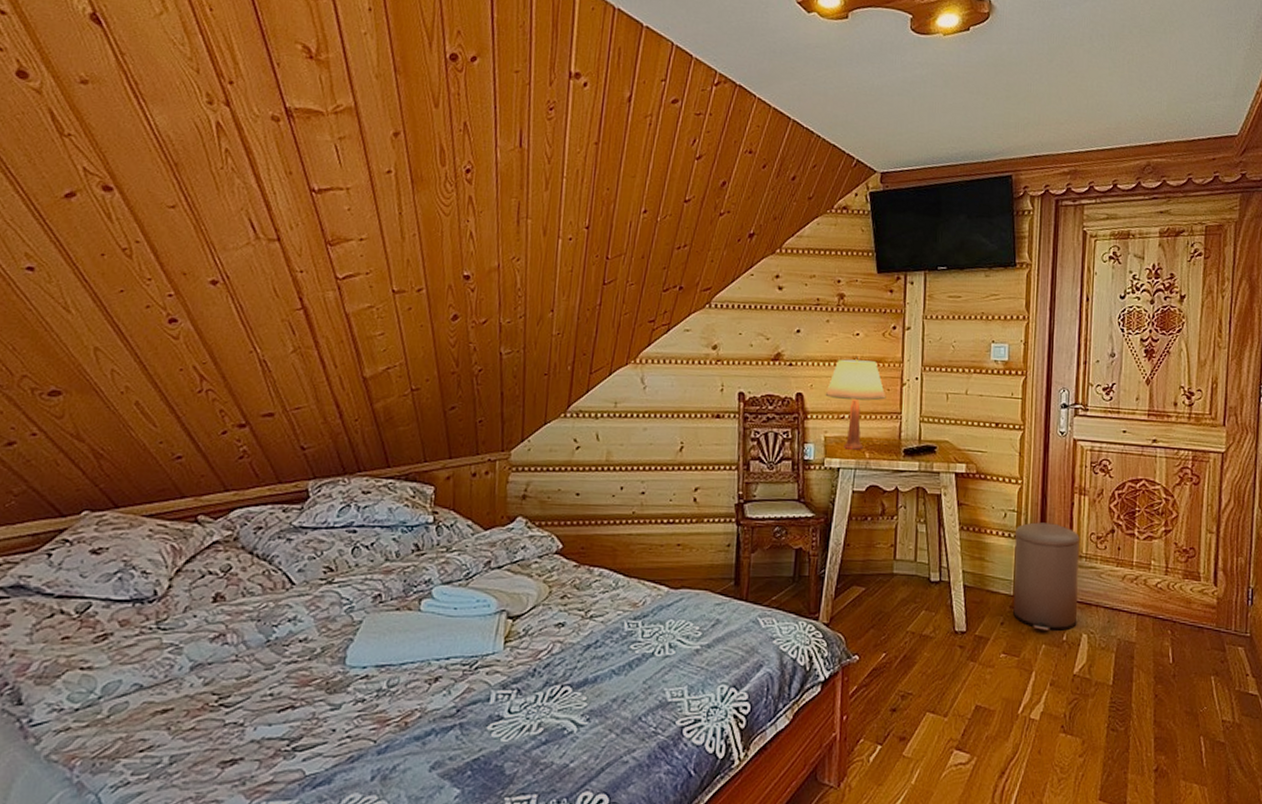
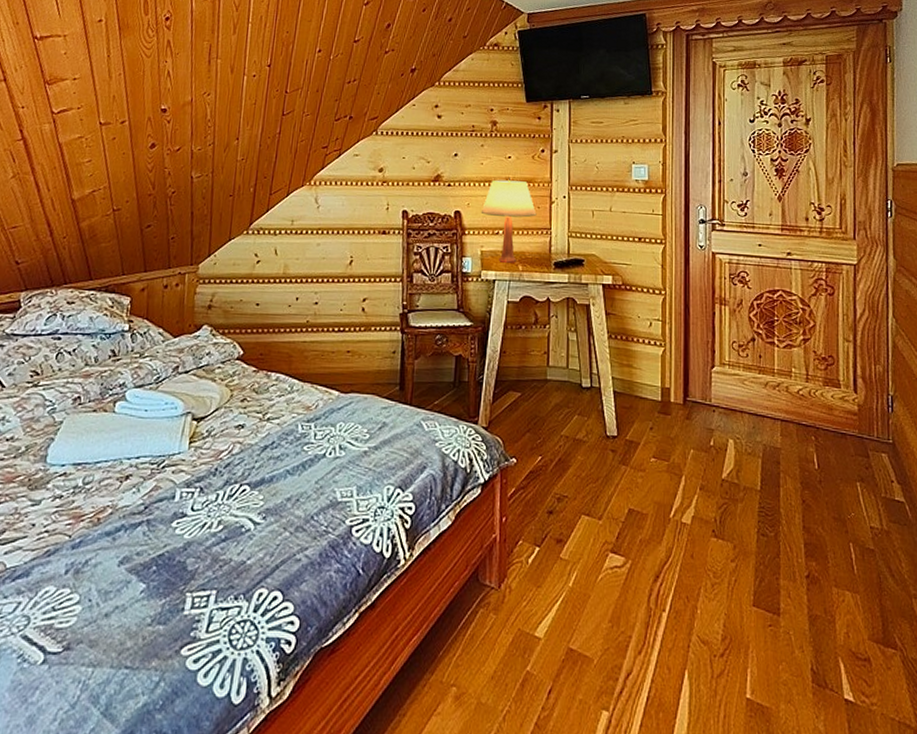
pedal bin: present [1013,522,1080,631] -> none [660,331,724,437]

